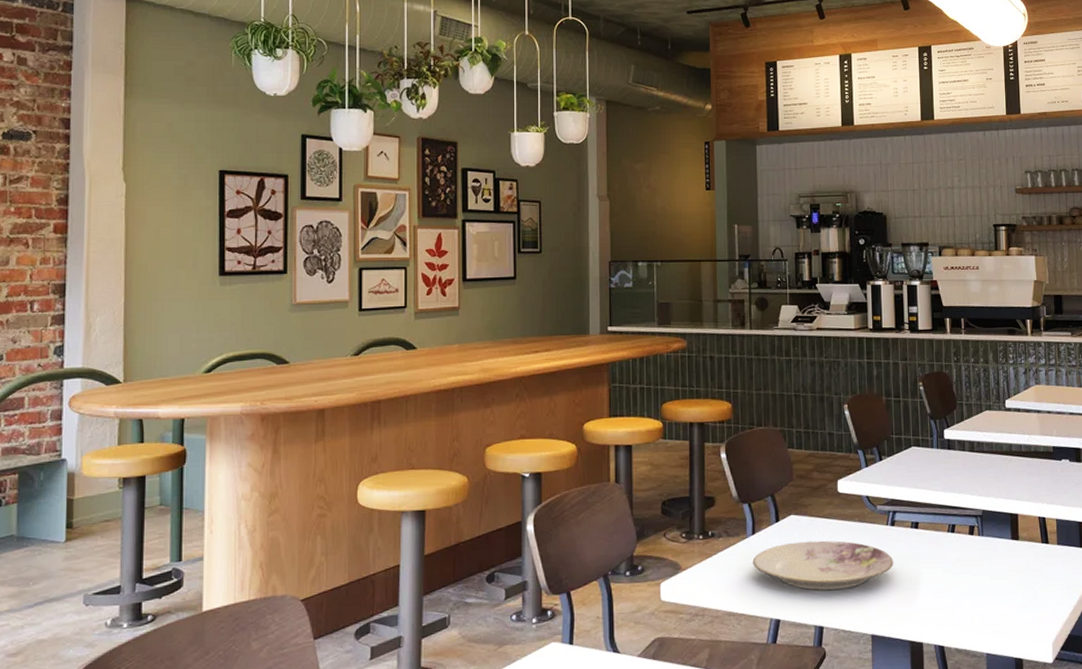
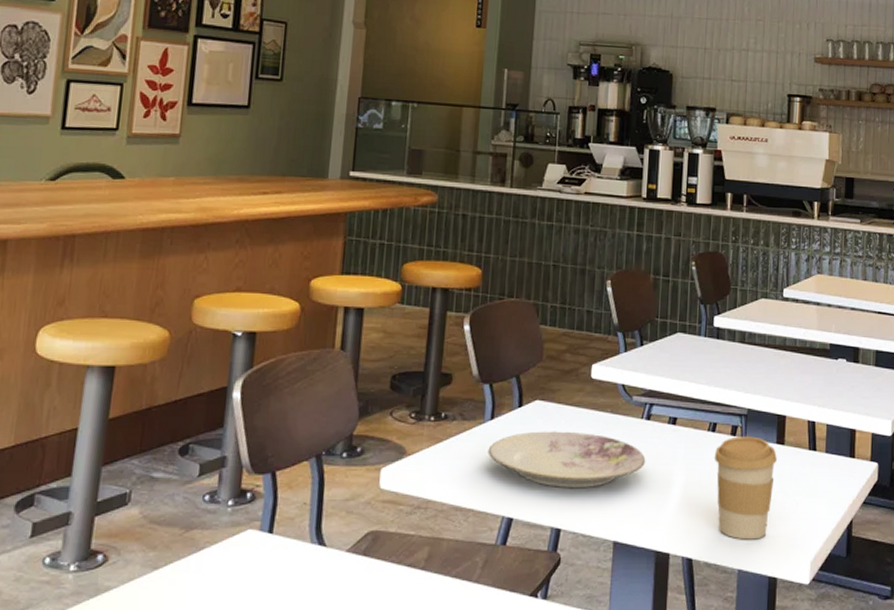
coffee cup: none [955,534,1013,627] -> present [714,436,777,540]

